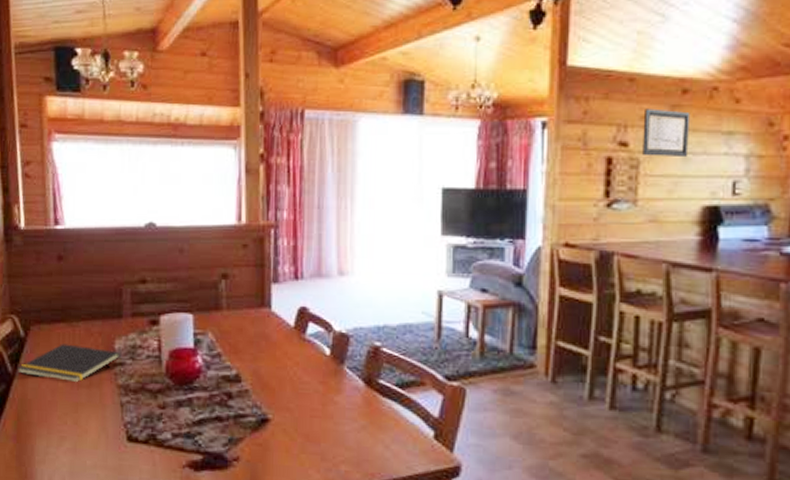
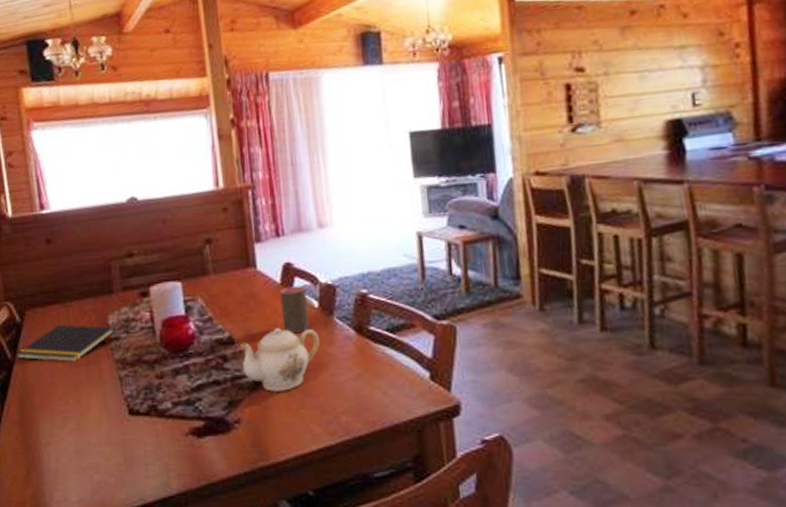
teapot: none [246,370,327,435] -> present [240,327,320,392]
cup: none [292,331,319,379] -> present [280,286,309,334]
wall art: present [642,108,691,158] -> none [596,31,645,79]

